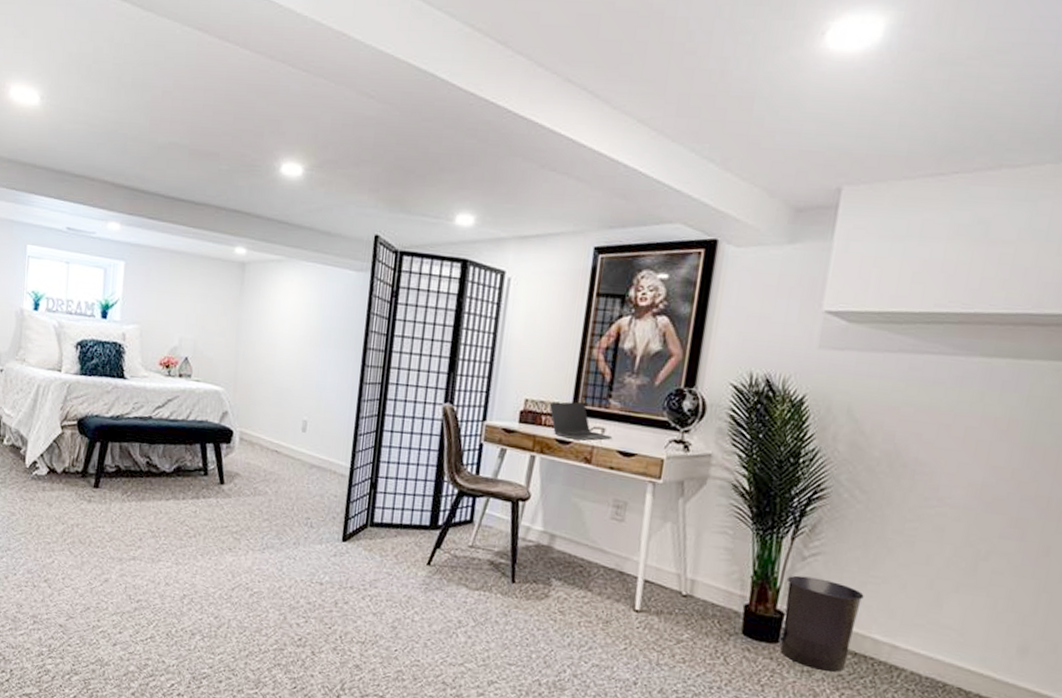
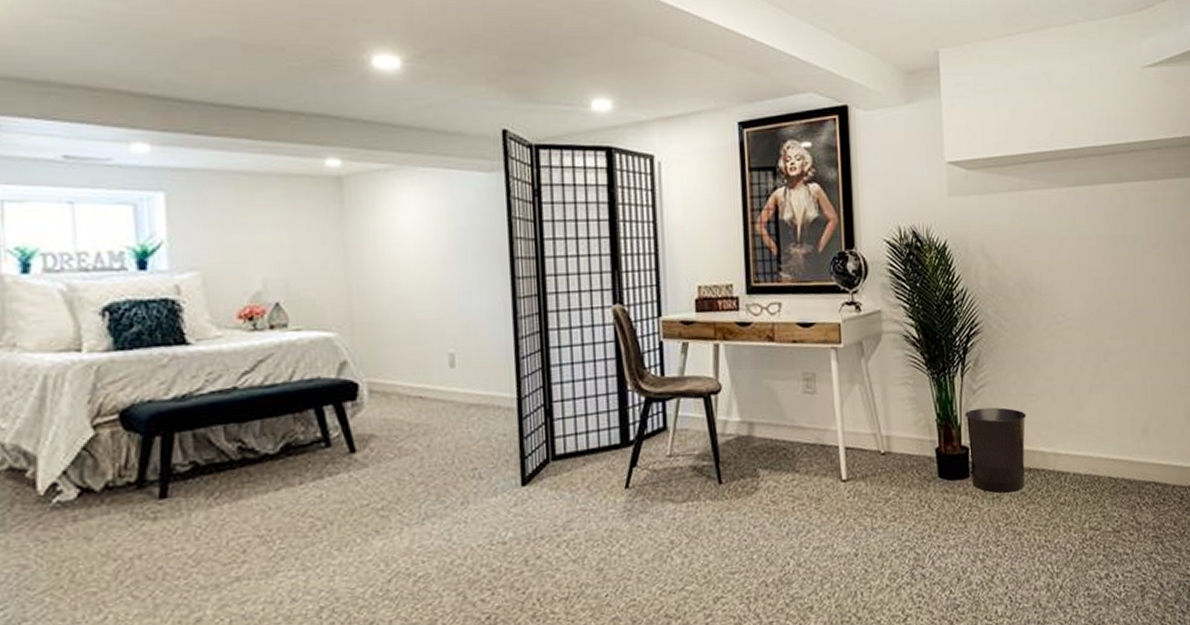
laptop: present [549,401,613,441] -> none [723,279,790,320]

